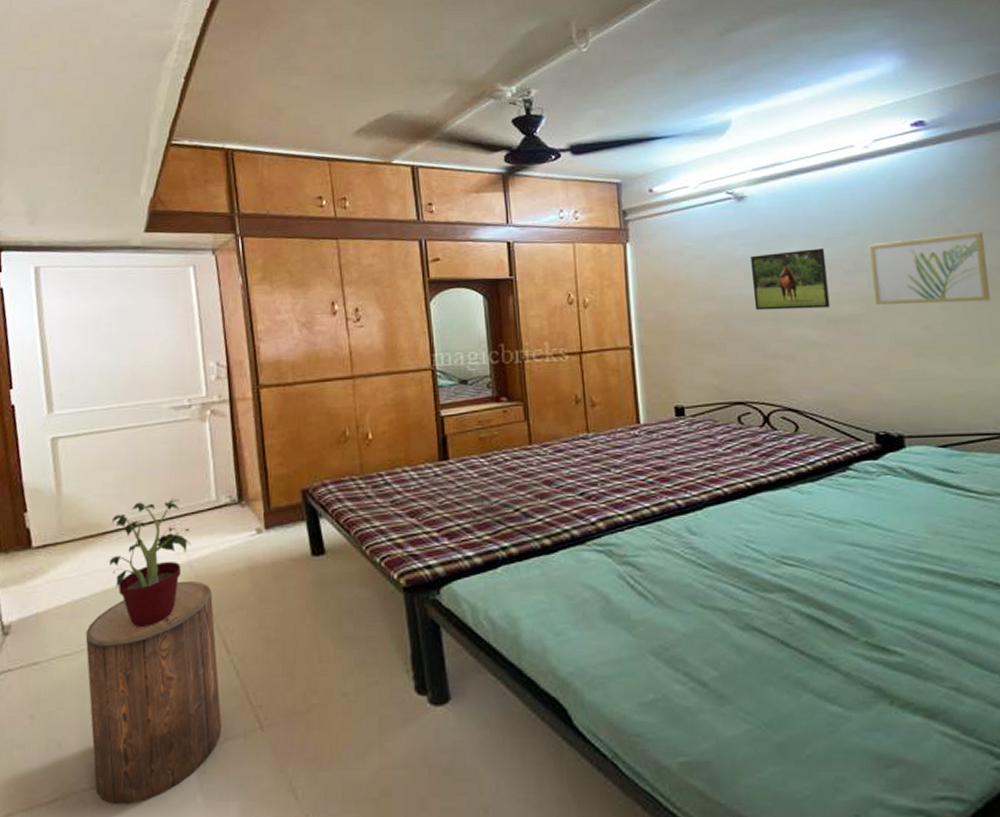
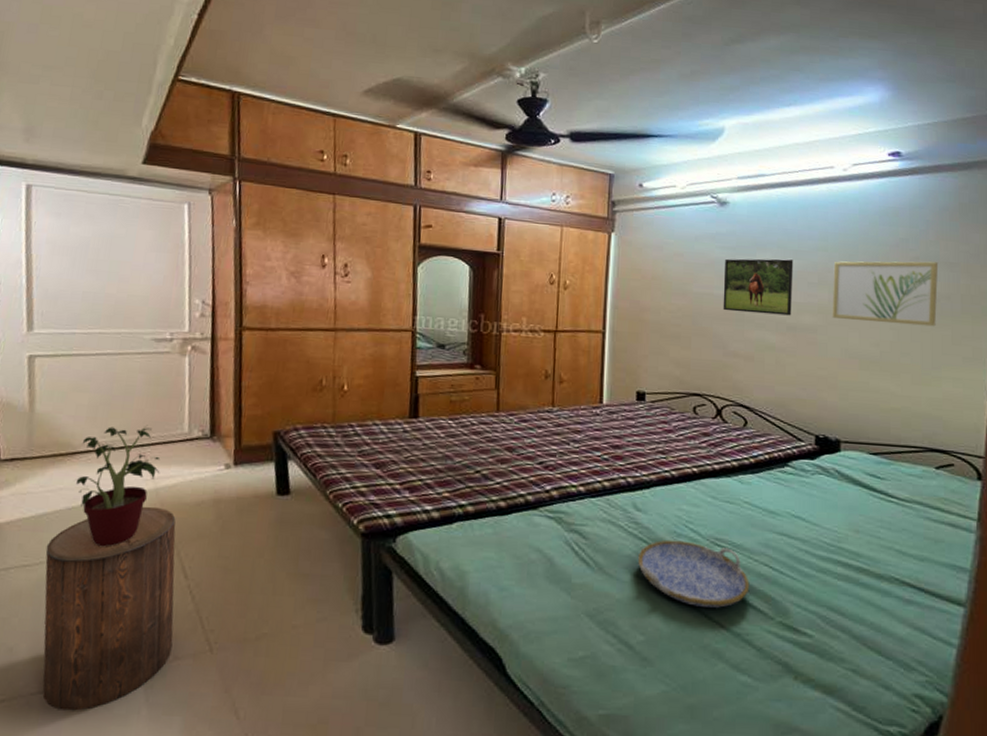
serving tray: none [700,562,826,633] -> present [638,540,750,608]

